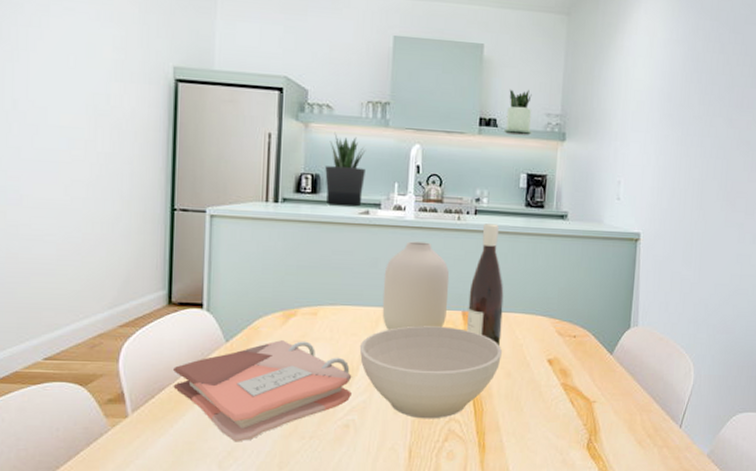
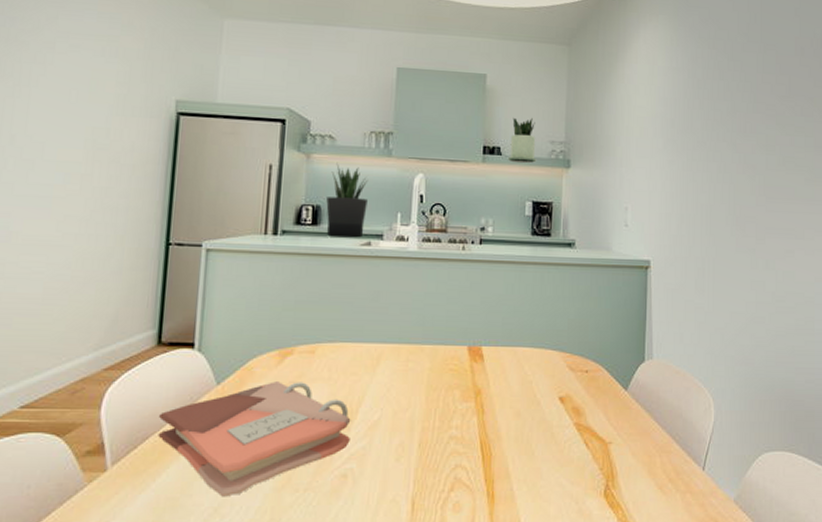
bowl: present [359,325,502,419] -> none [359,363,510,466]
vase: present [382,241,450,330] -> none [383,273,454,368]
bottle: present [467,223,504,347] -> none [473,253,511,384]

